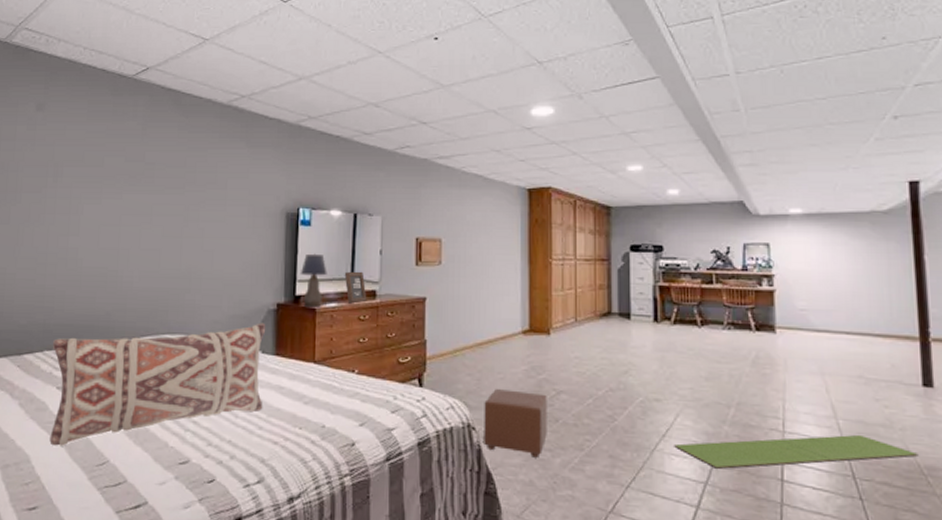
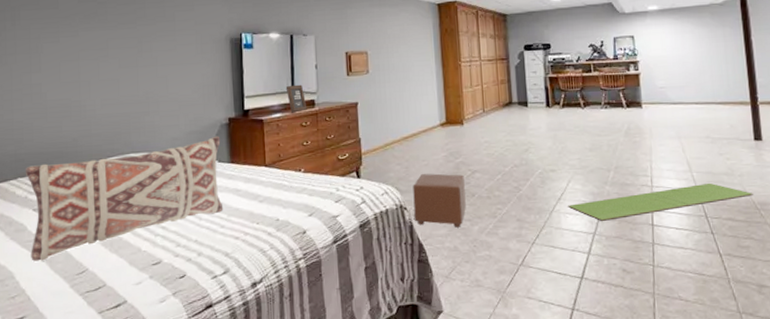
table lamp: present [300,253,327,307] -> none [246,72,271,119]

